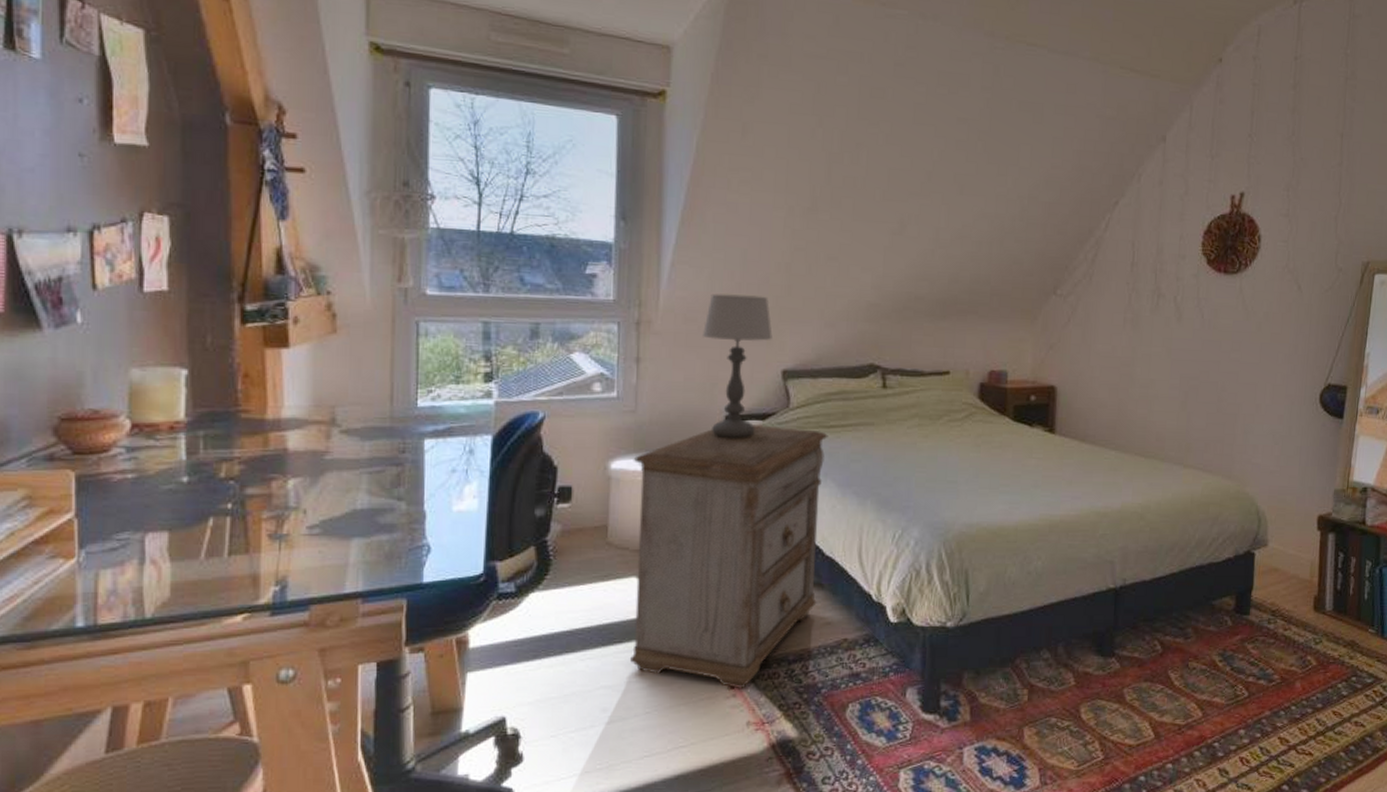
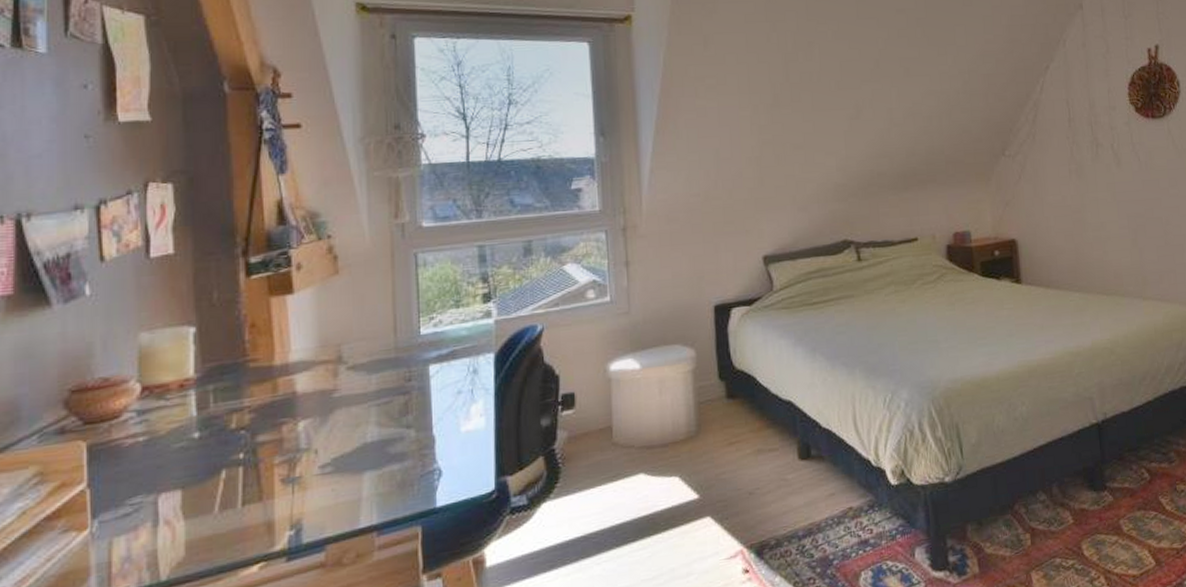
nightstand: present [630,425,828,689] -> none [632,309,819,572]
table lamp: present [703,293,773,438] -> none [686,190,751,327]

